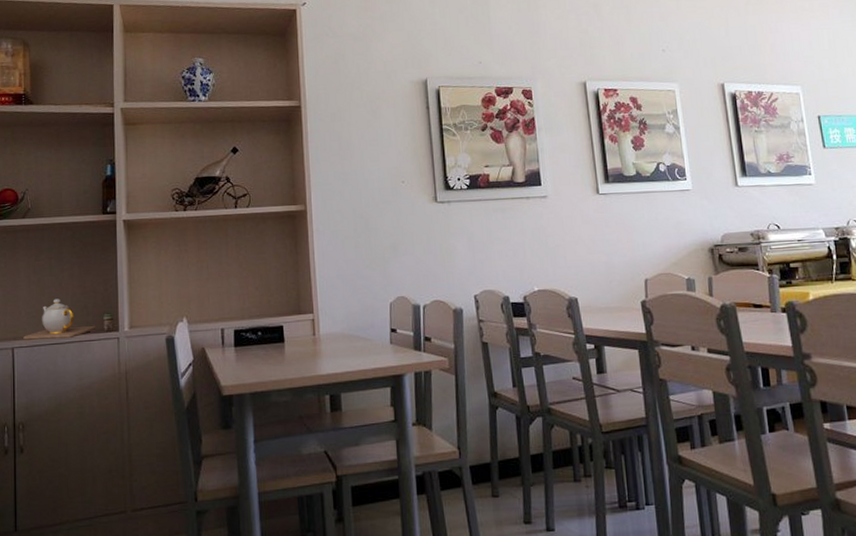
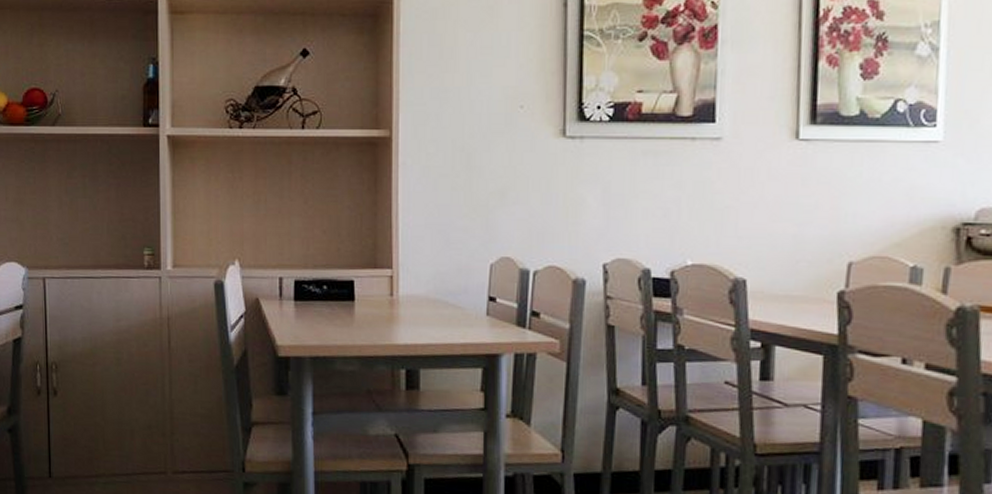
teapot: present [23,298,96,340] -> none [55,225,135,273]

